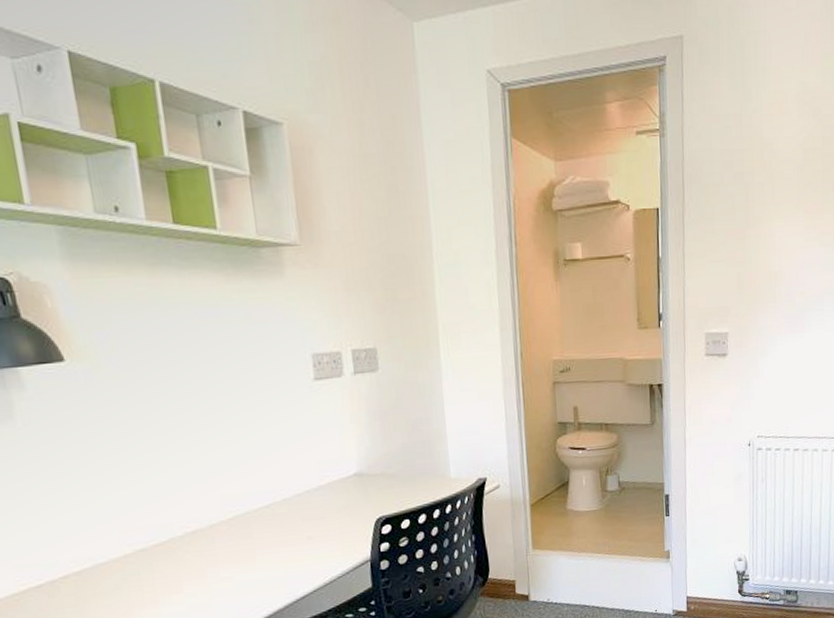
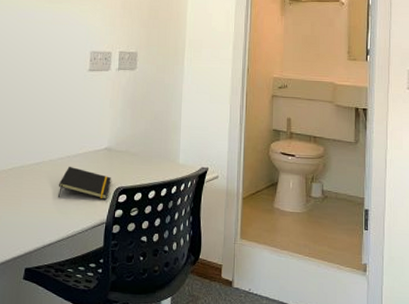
notepad: none [300,502,369,541] -> present [58,166,111,200]

